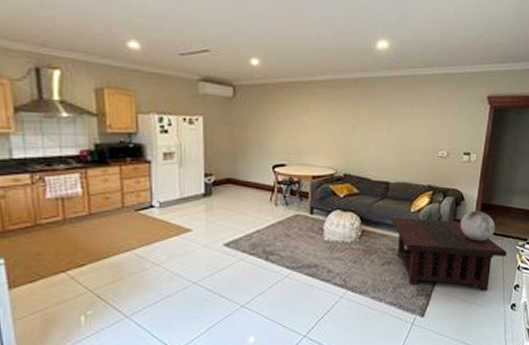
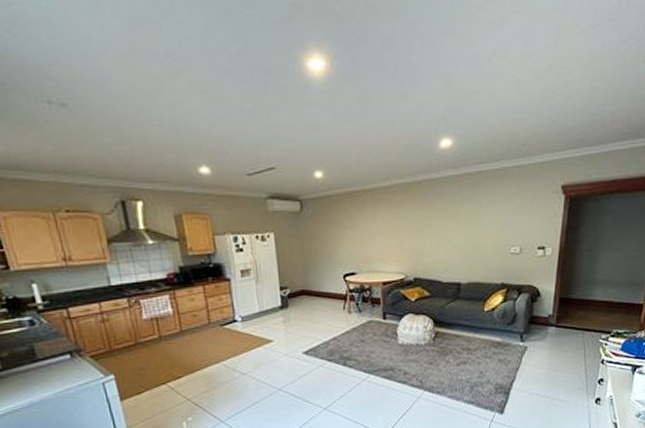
coffee table: present [391,217,507,291] -> none [465,317,589,387]
decorative globe: present [460,210,495,242] -> none [537,305,575,337]

